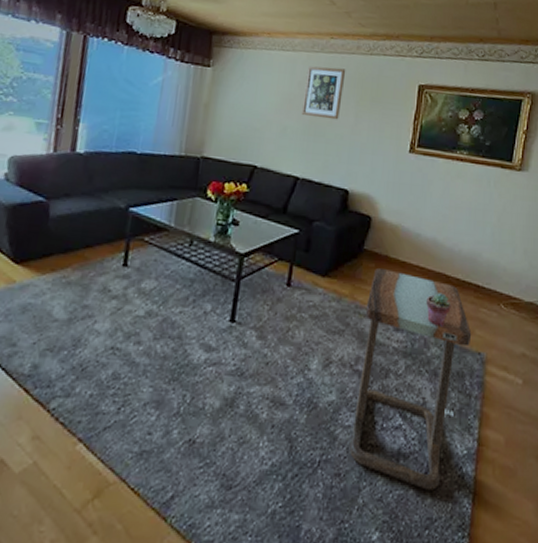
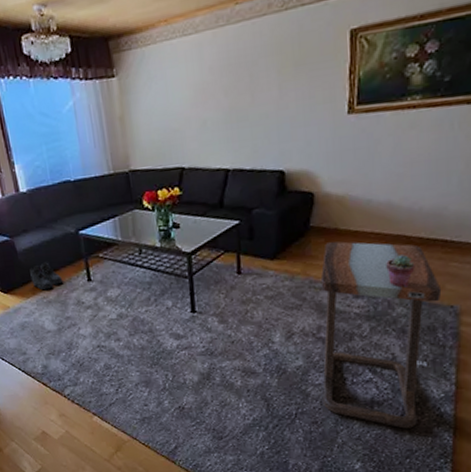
boots: none [55,235,94,269] -> present [30,262,64,291]
wall art: present [301,66,346,120] -> none [215,36,261,102]

